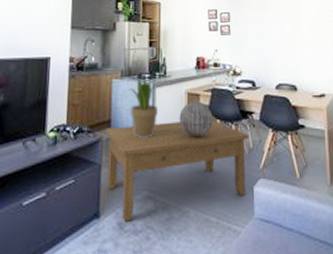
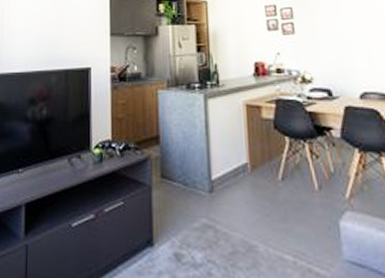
coffee table: present [105,119,250,221] -> none [153,136,329,253]
potted plant: present [128,78,158,138] -> none [176,89,212,157]
decorative sphere: present [179,101,213,138] -> none [238,114,280,158]

